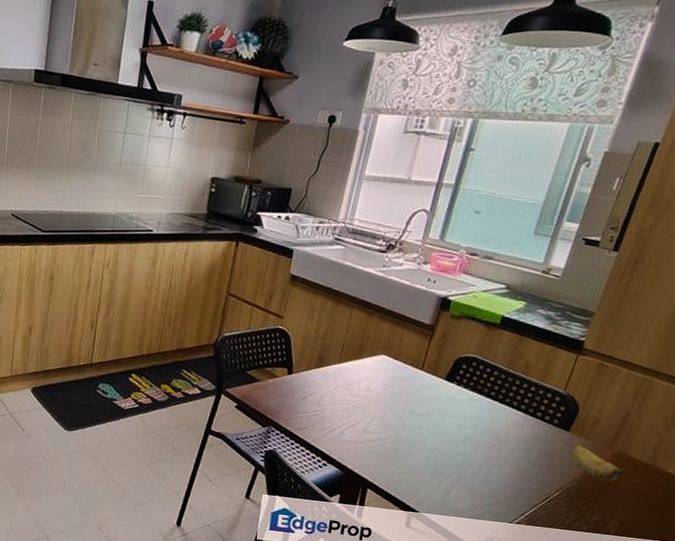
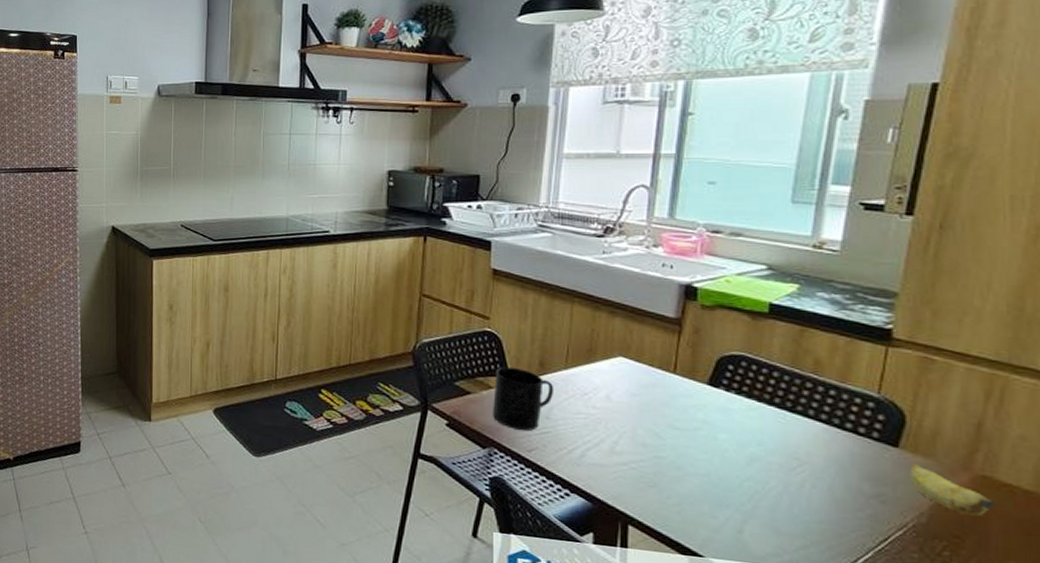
mug: none [275,359,327,414] -> present [493,366,553,432]

